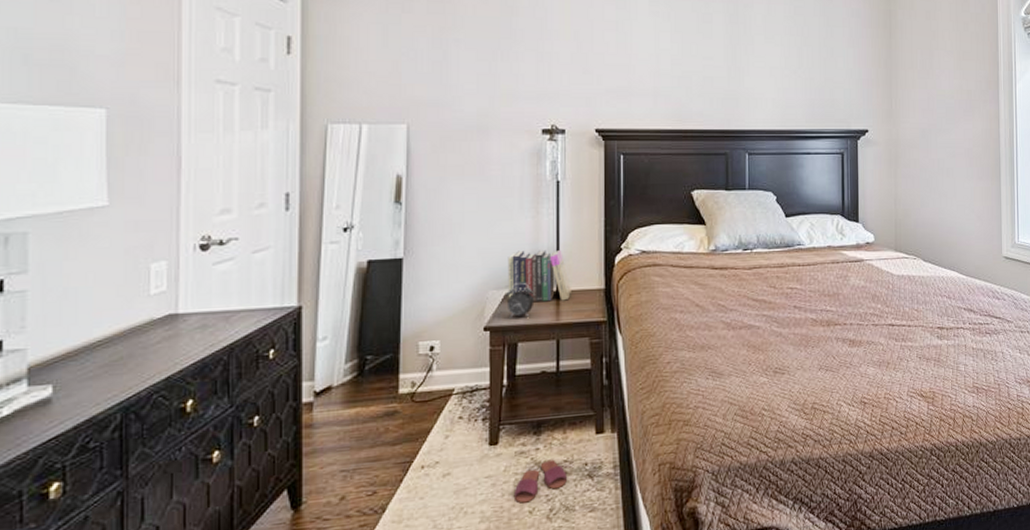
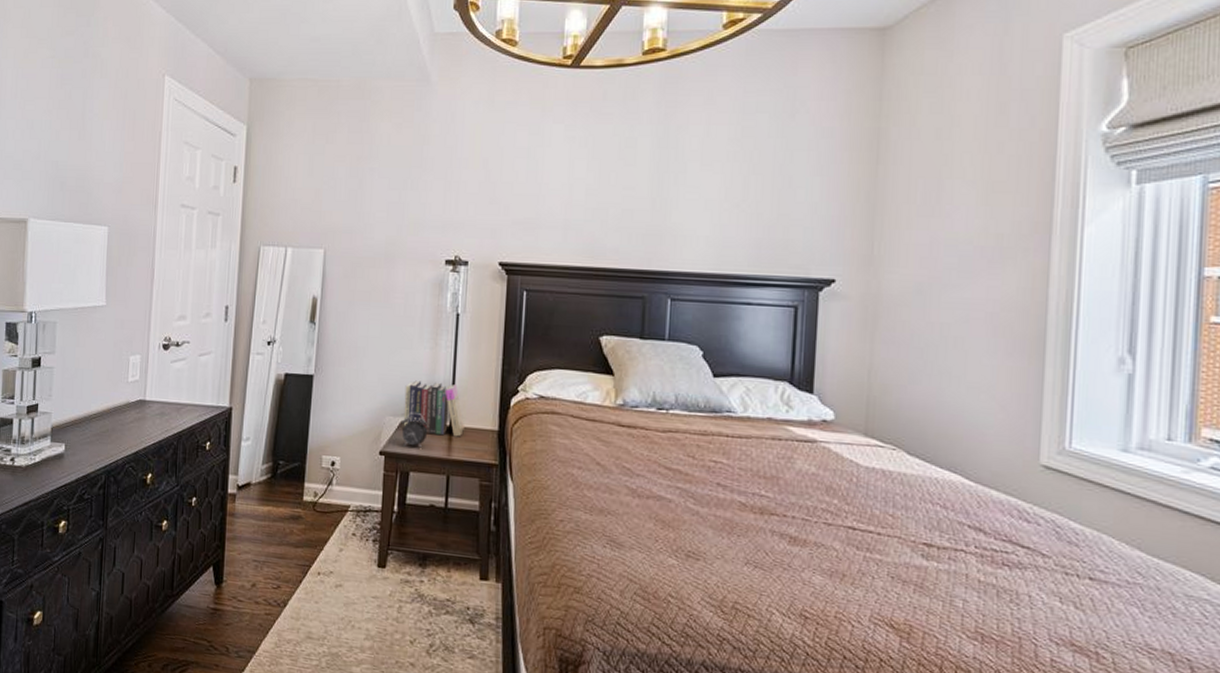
slippers: present [513,459,567,504] -> none [397,595,448,632]

